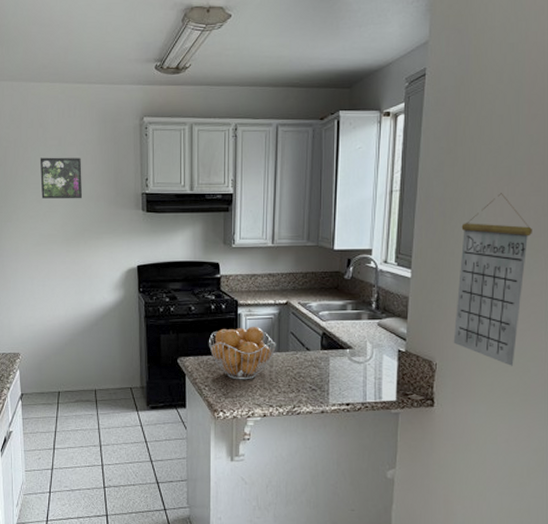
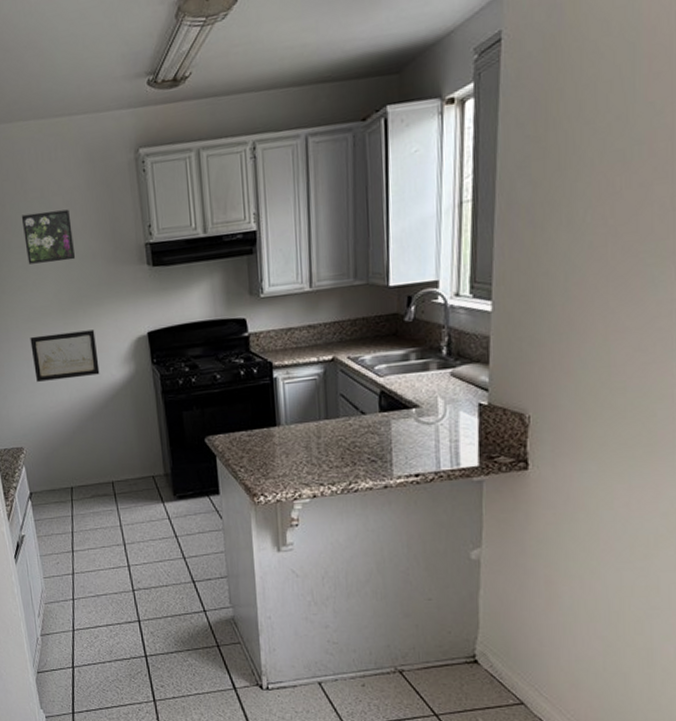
wall art: none [36,259,94,298] -> present [30,329,100,382]
fruit basket: present [209,326,276,380] -> none [241,391,323,457]
calendar: present [453,193,532,366] -> none [551,186,656,411]

